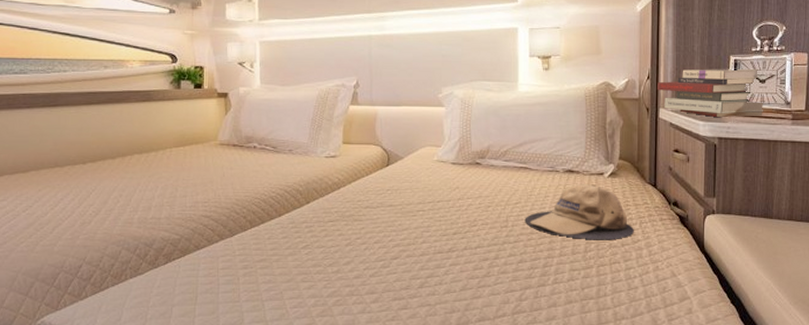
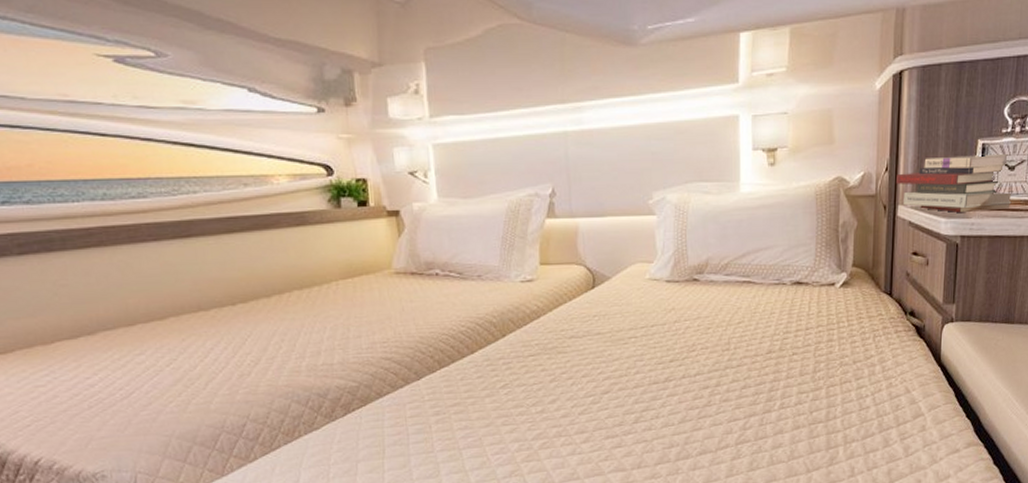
baseball cap: present [524,184,634,239] -> none [748,296,867,359]

